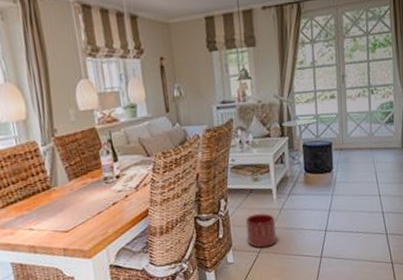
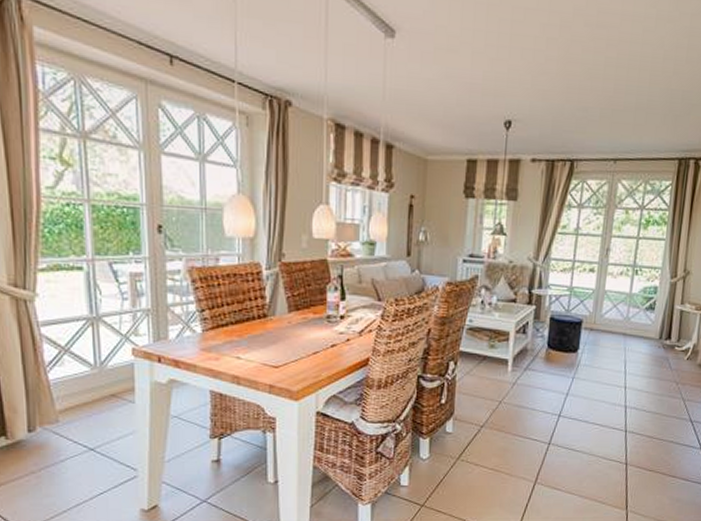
planter: present [245,213,276,248] -> none [471,383,506,422]

